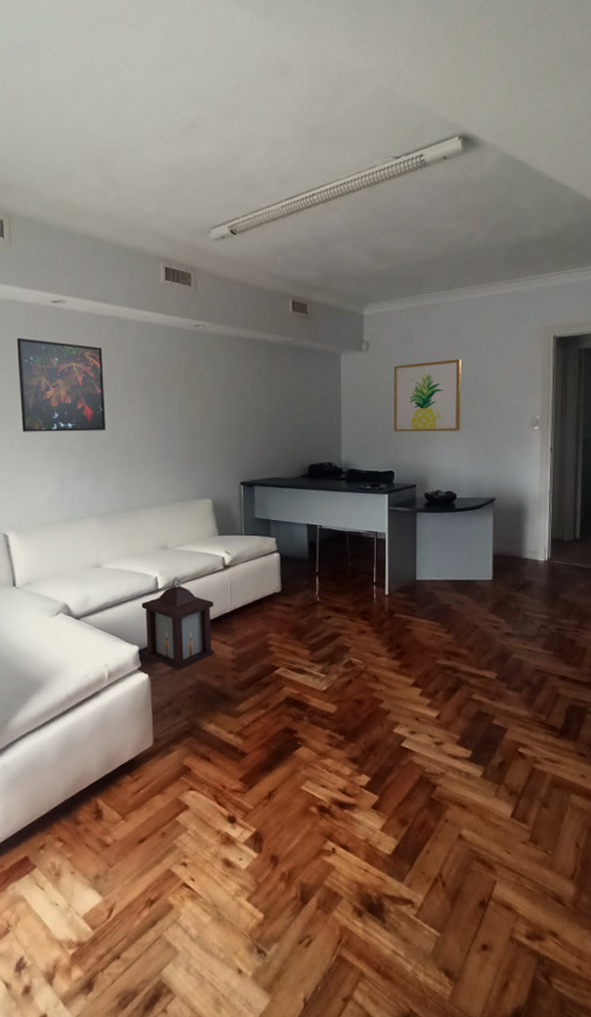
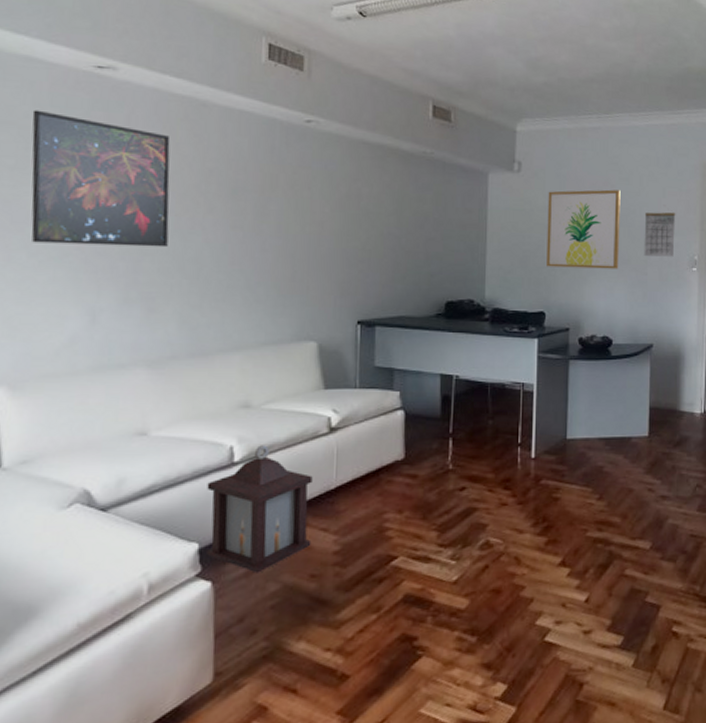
calendar: none [485,375,517,418] -> present [644,212,676,257]

